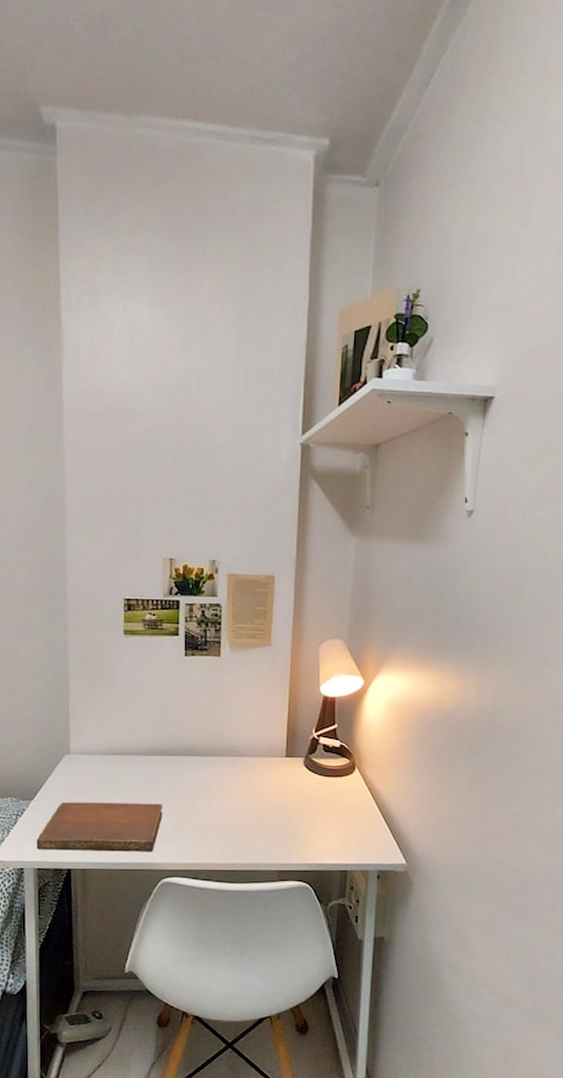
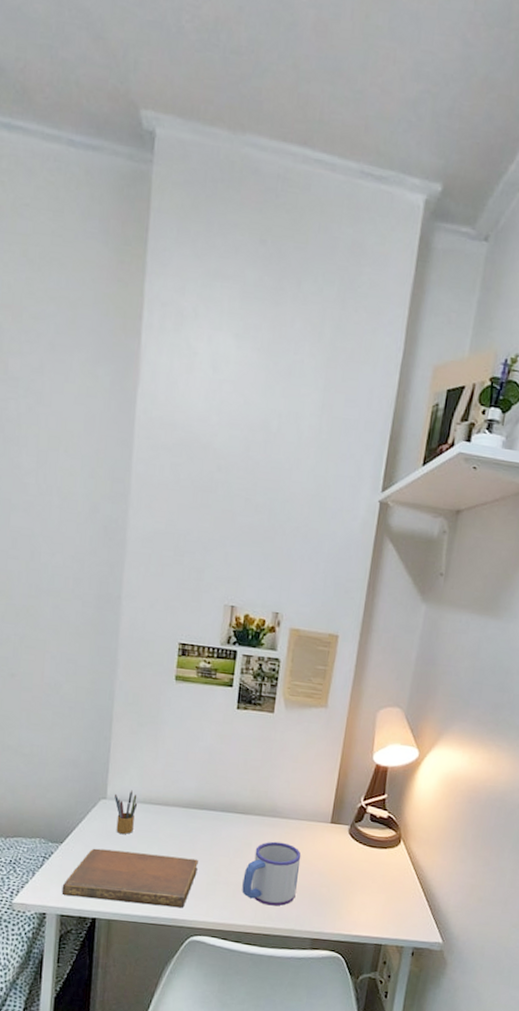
pencil box: none [78,743,100,786] -> present [115,790,138,834]
mug: none [207,780,261,842] -> present [242,841,302,906]

